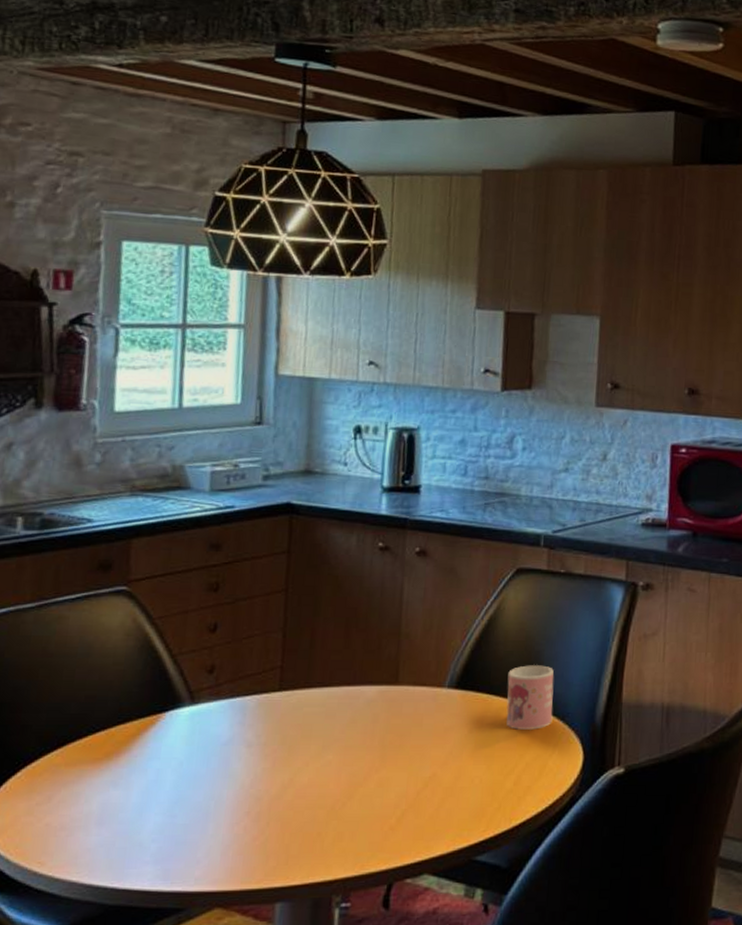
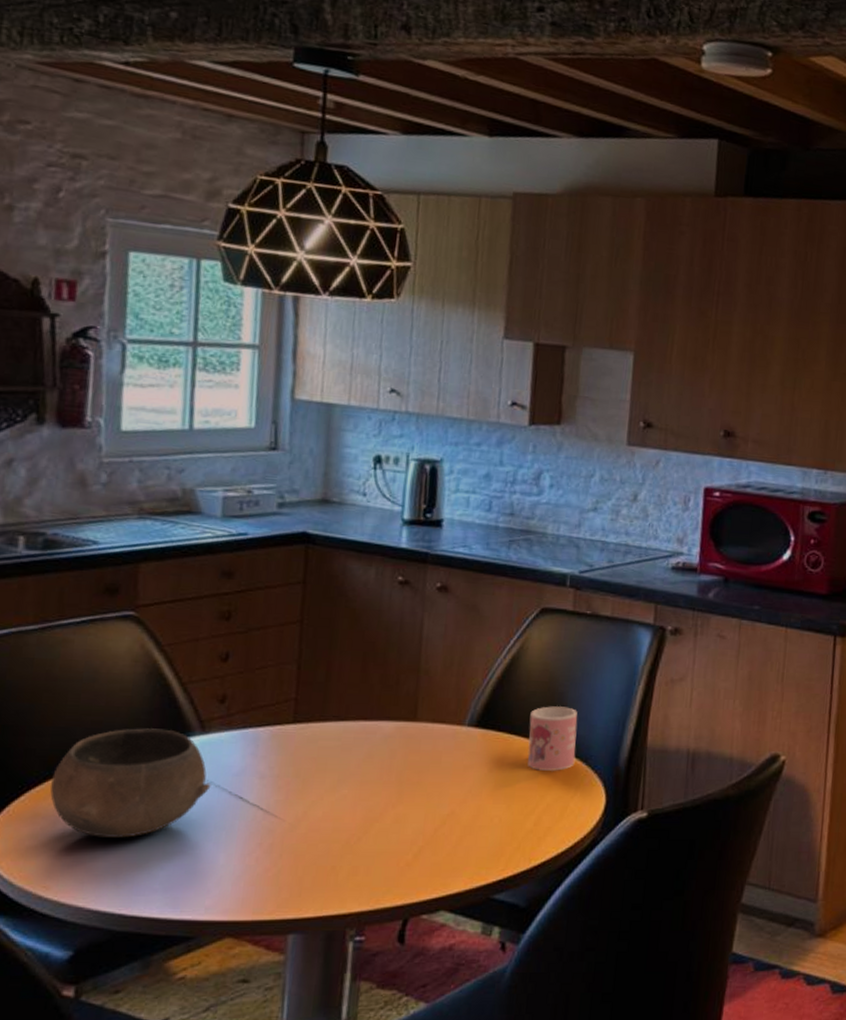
bowl: none [46,701,200,811] -> present [50,728,211,838]

